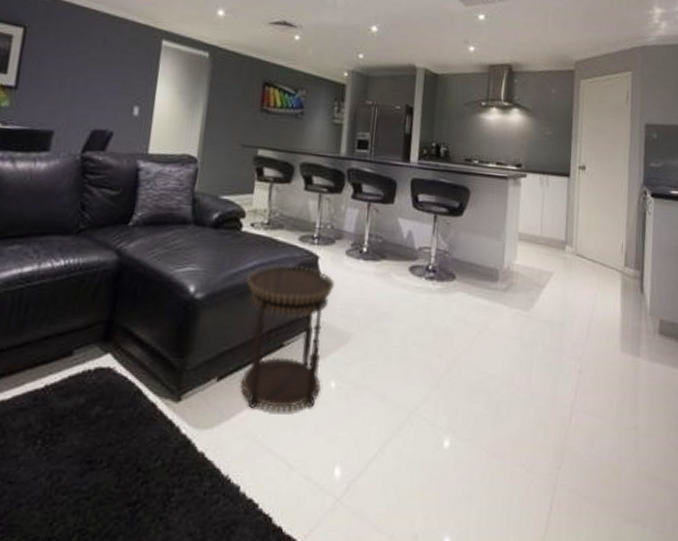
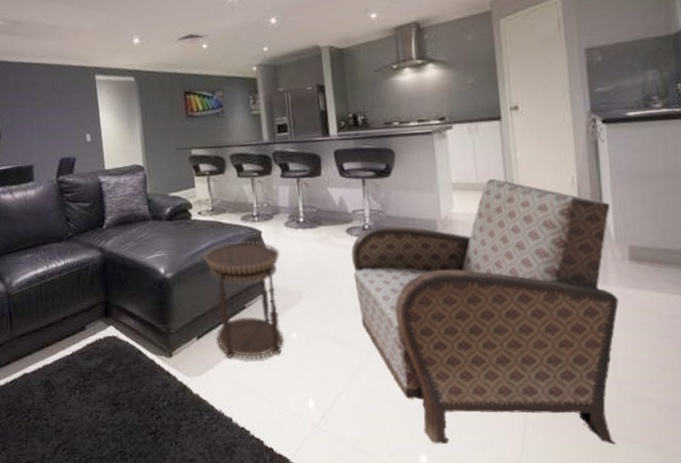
armchair: none [407,234,650,528] -> present [351,178,619,445]

